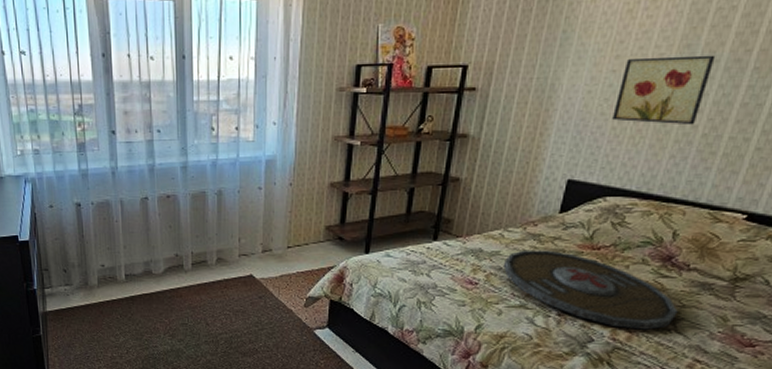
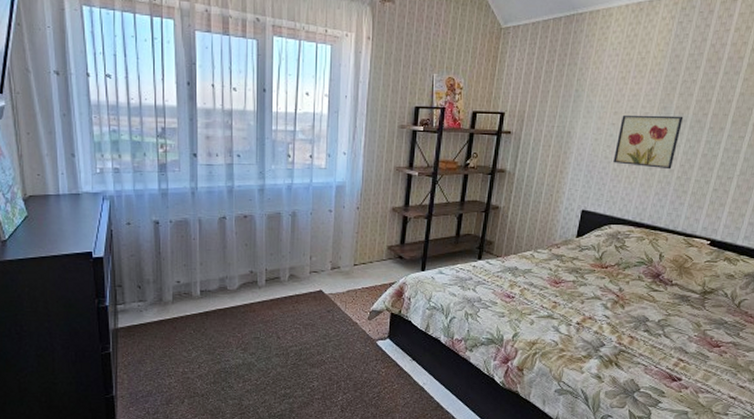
serving tray: present [503,250,678,330] -> none [534,268,665,335]

